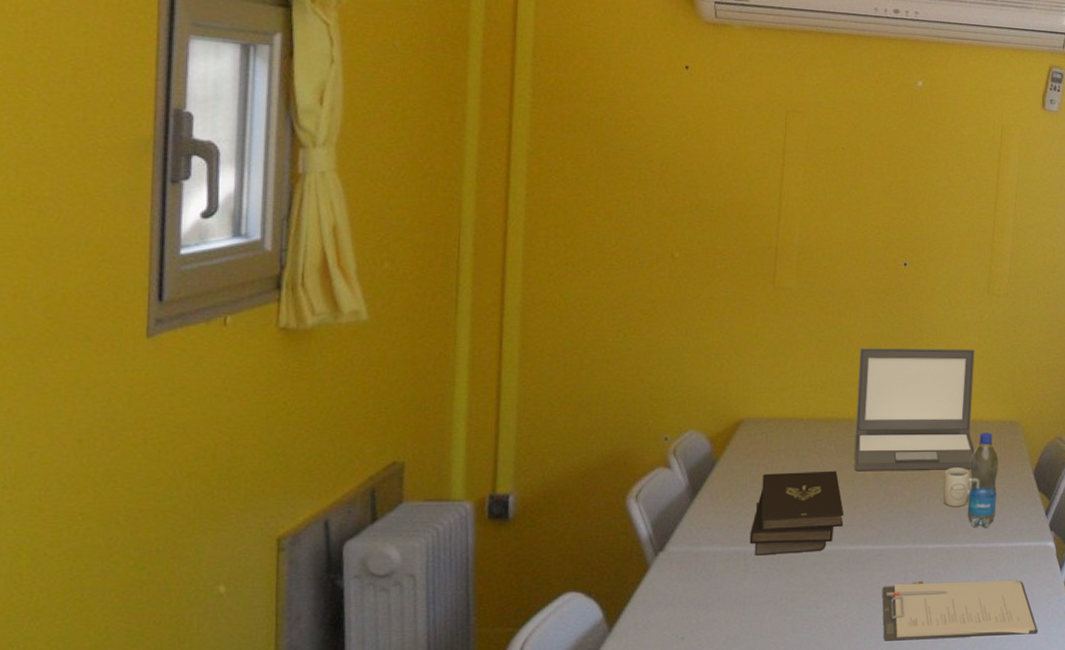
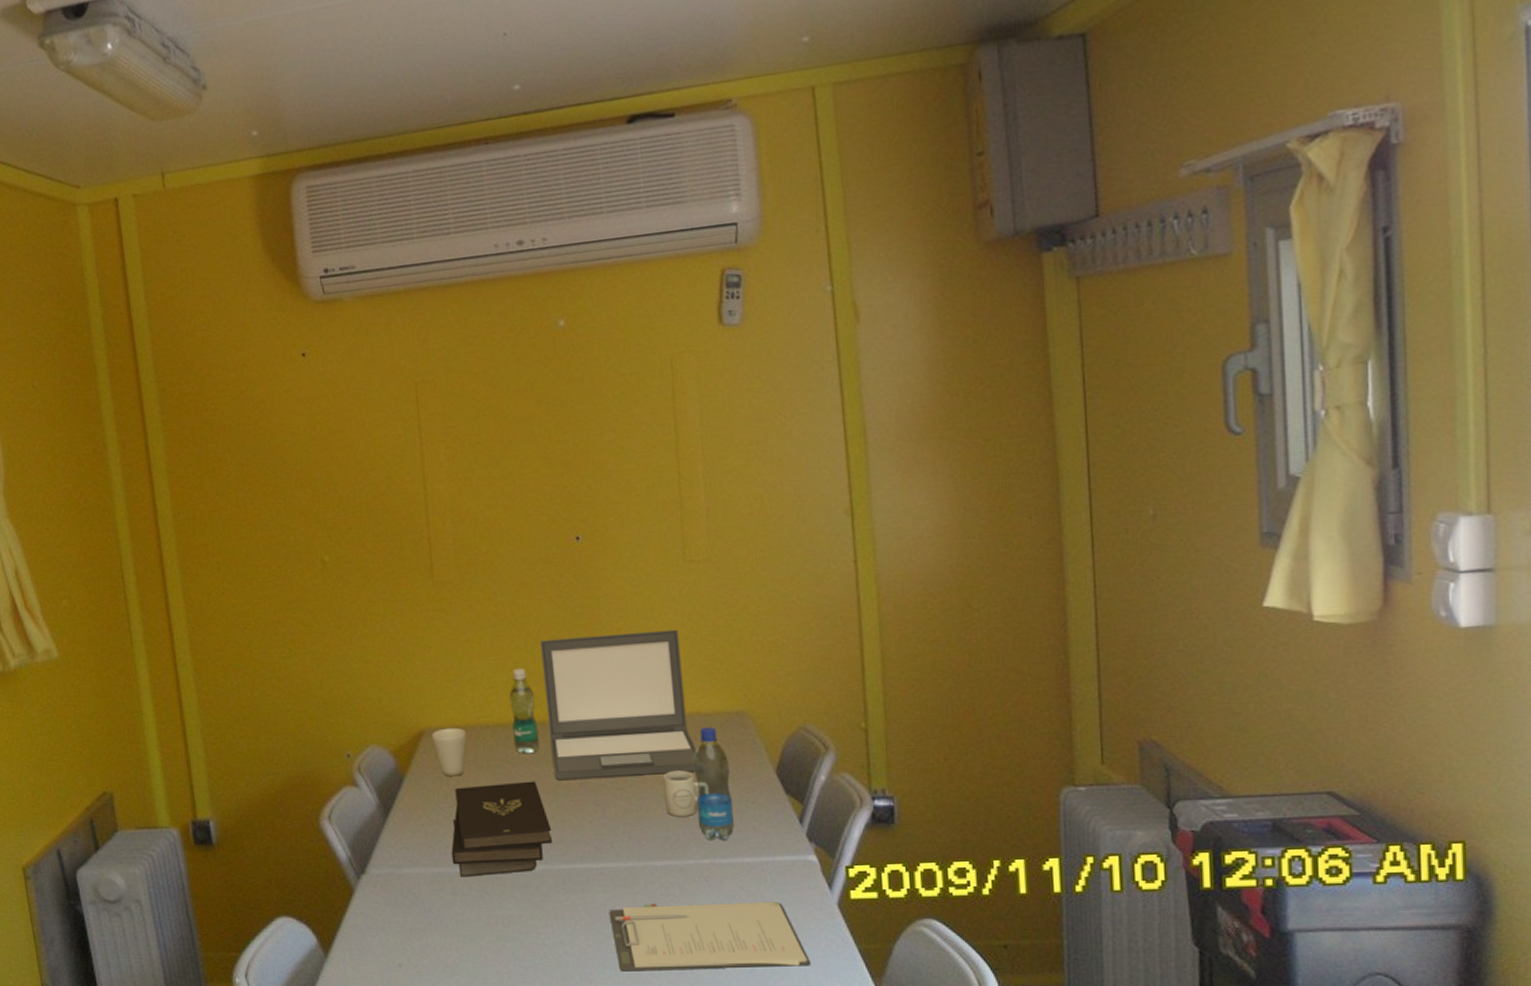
mug: none [749,419,782,463] -> present [432,727,467,777]
bottle: none [823,370,848,447] -> present [509,668,540,755]

